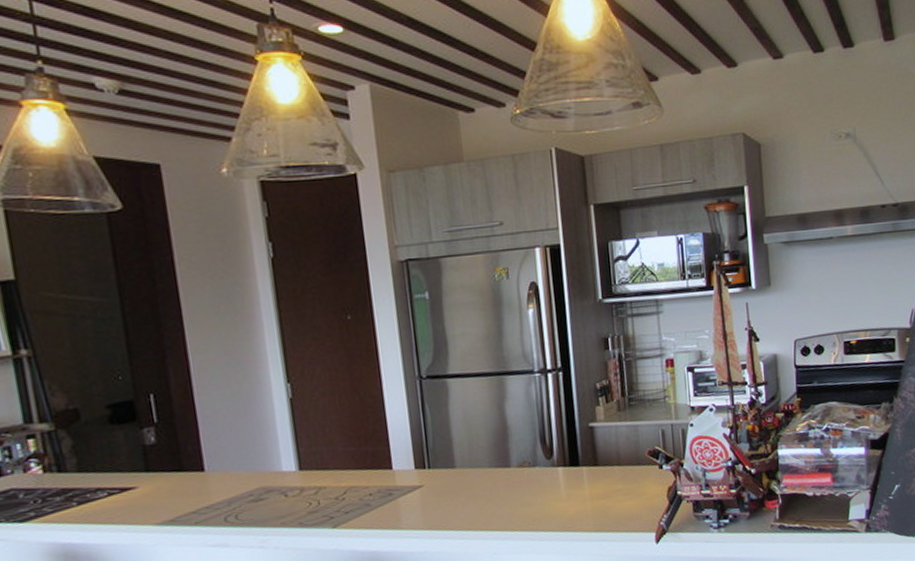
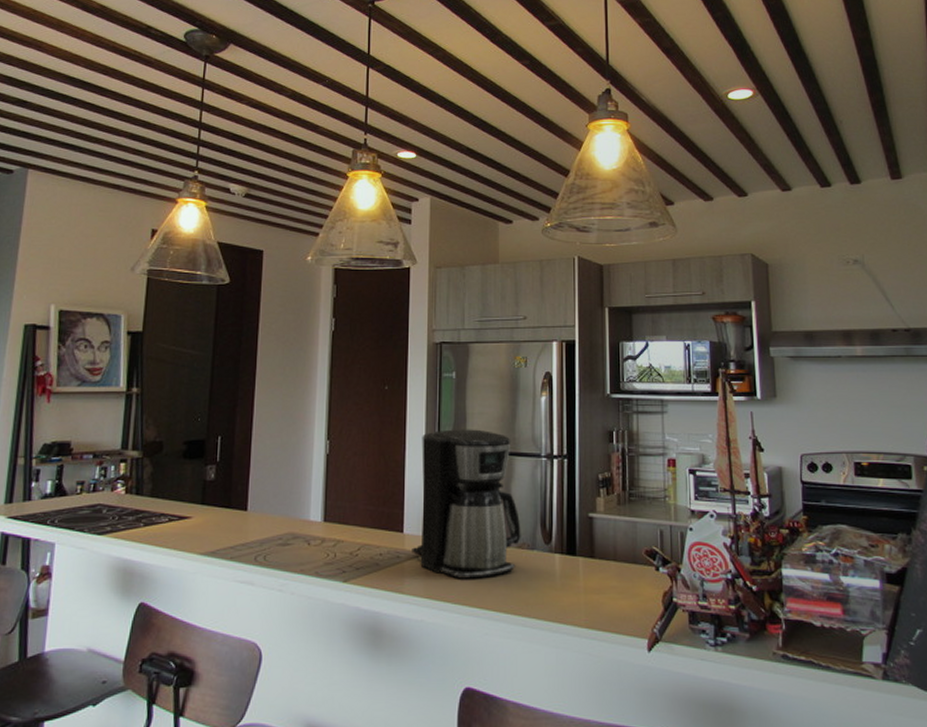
coffee maker: none [399,351,521,507] -> present [412,429,521,579]

